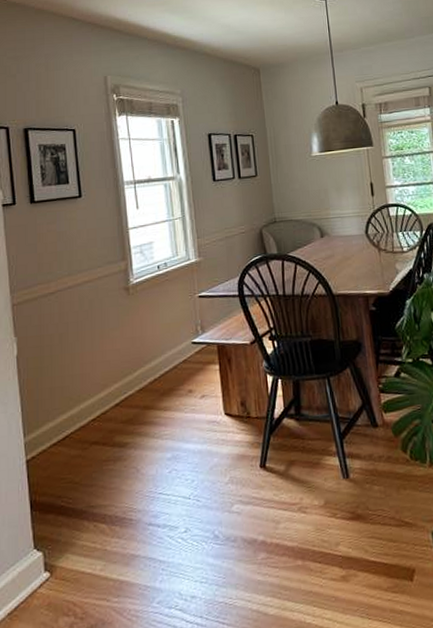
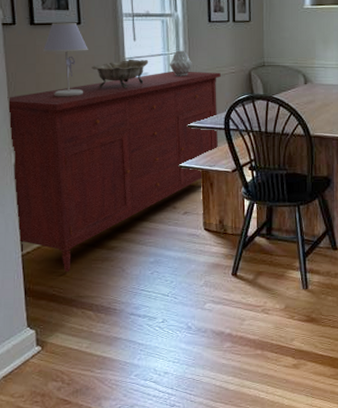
sideboard: none [8,234,234,478] -> present [7,71,221,272]
table lamp: none [43,195,90,278] -> present [42,22,88,97]
decorative bowl: none [94,228,154,263] -> present [92,59,149,88]
vase: none [174,214,199,243] -> present [169,50,192,76]

